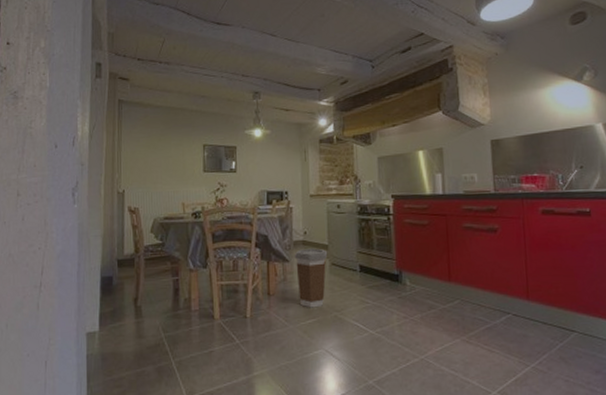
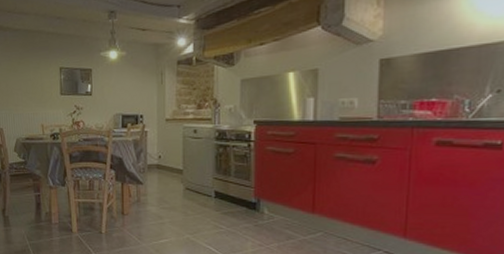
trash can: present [294,248,328,308] -> none [148,172,182,229]

